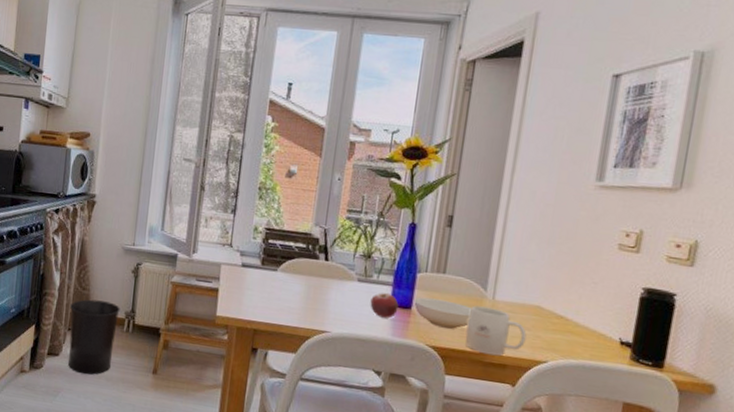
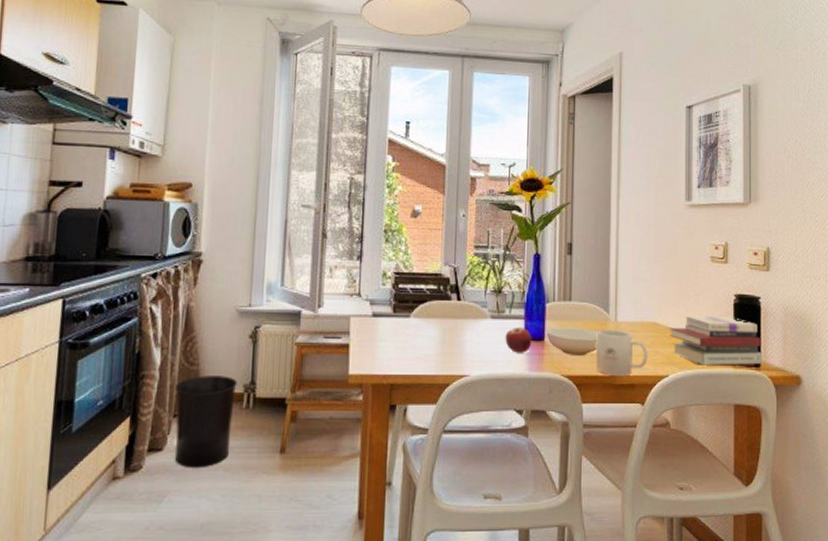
books: none [554,304,670,368] -> present [669,316,762,367]

